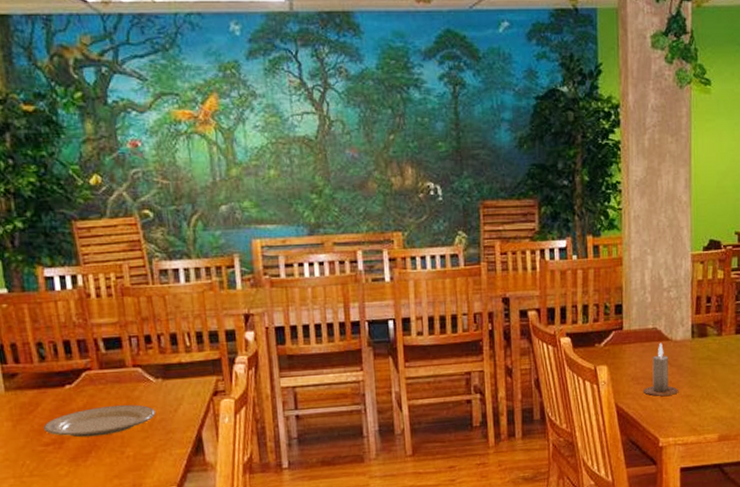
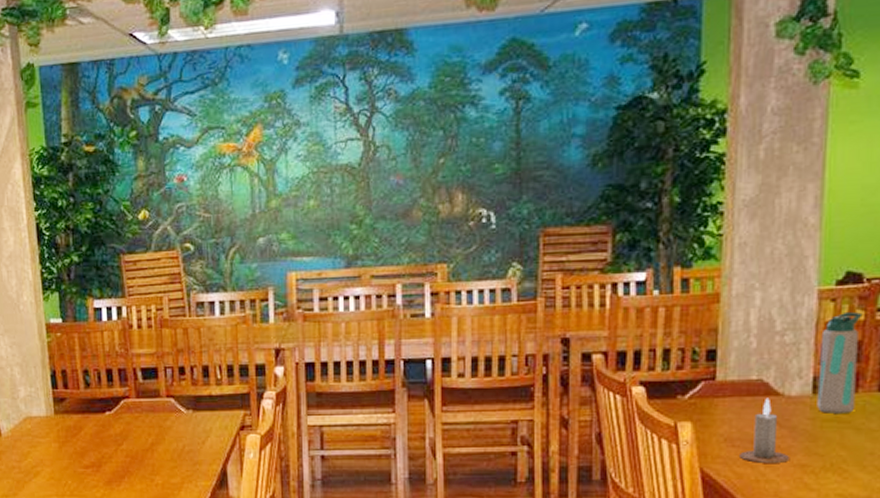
plate: present [43,404,156,438] -> none [84,433,184,463]
water bottle: none [695,271,722,353] -> present [817,311,863,413]

